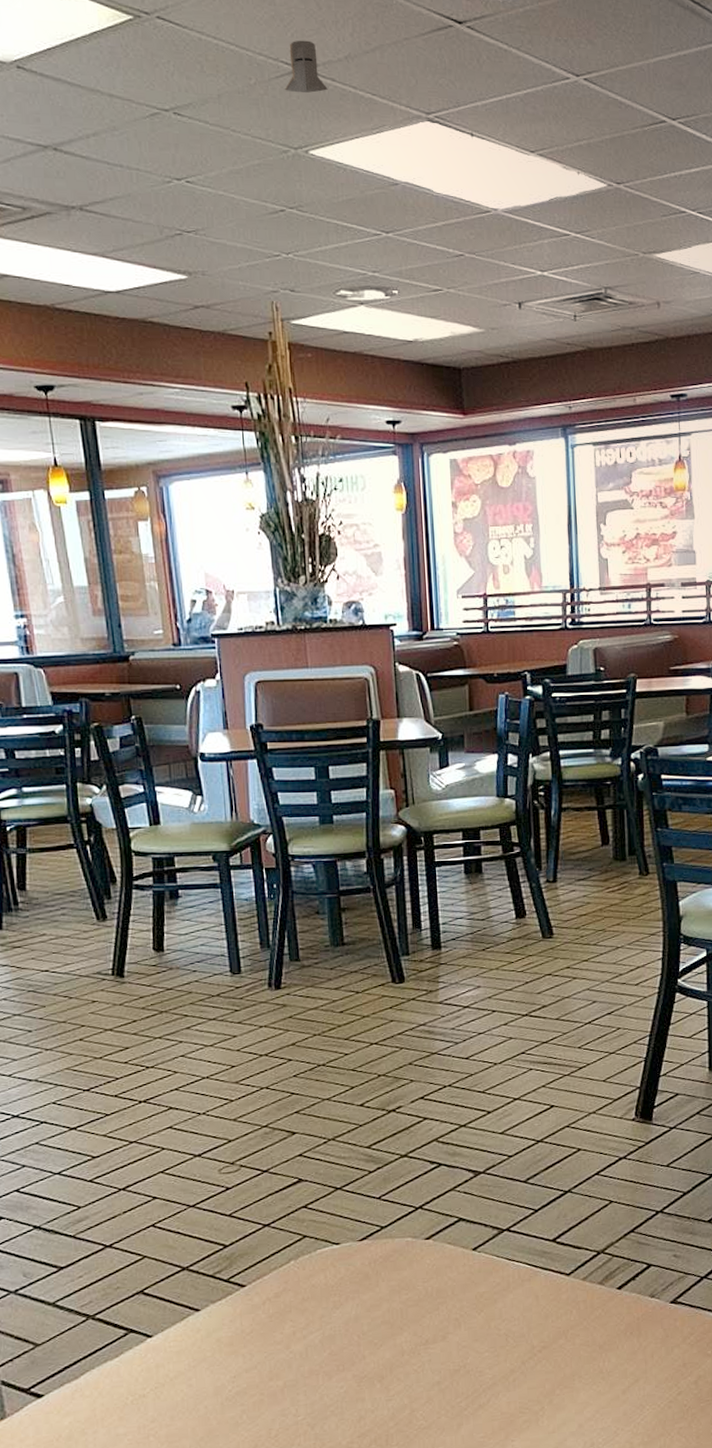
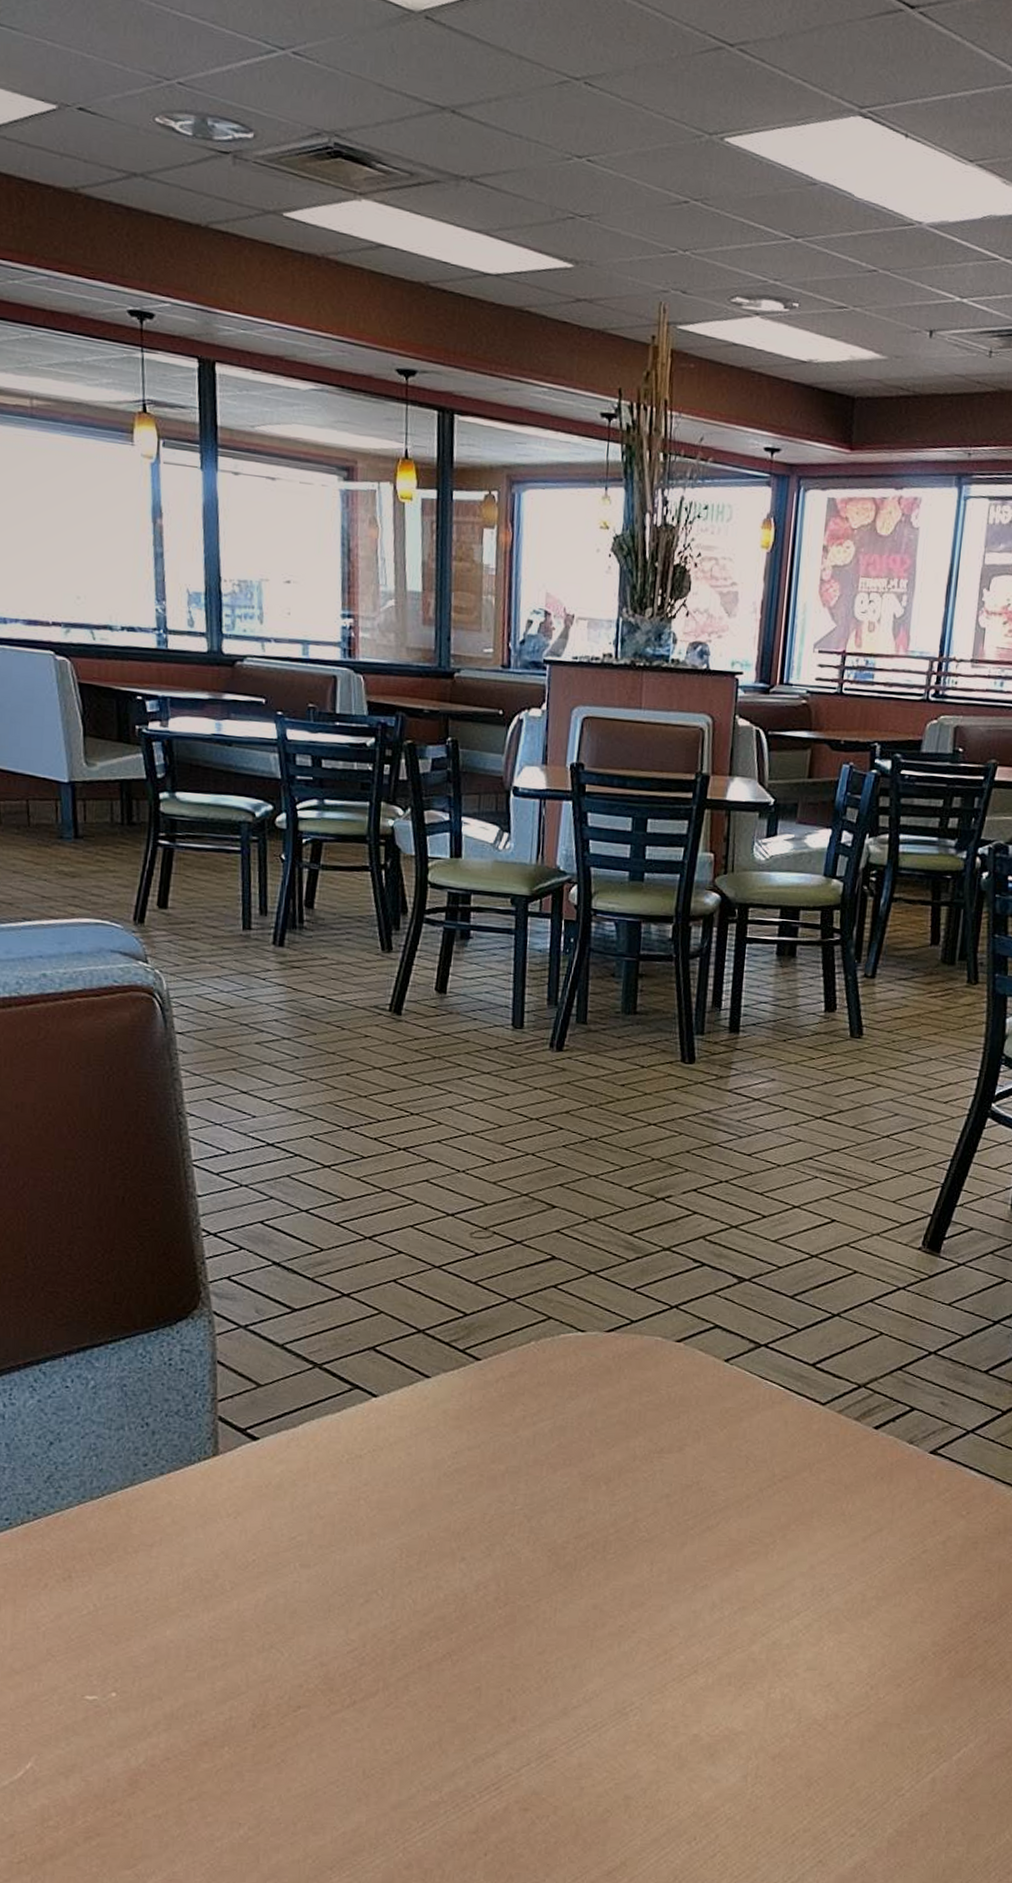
knight helmet: present [284,40,328,93] -> none [707,12,755,73]

